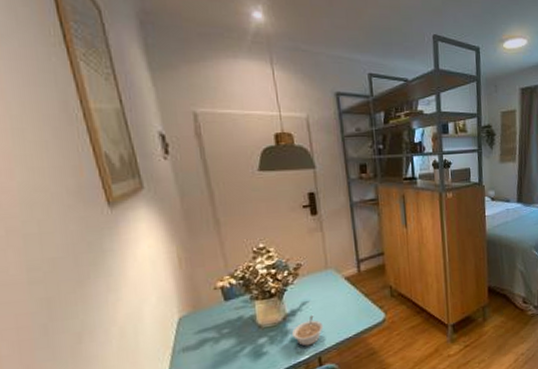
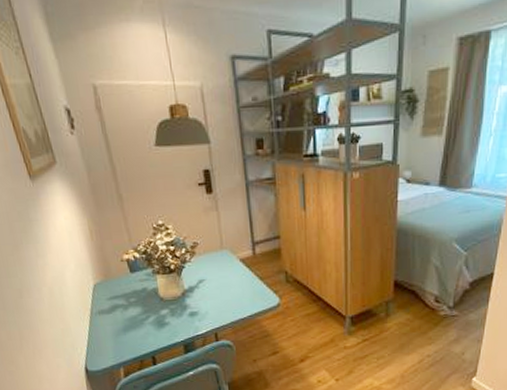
legume: present [292,315,324,347] -> none [191,292,220,322]

